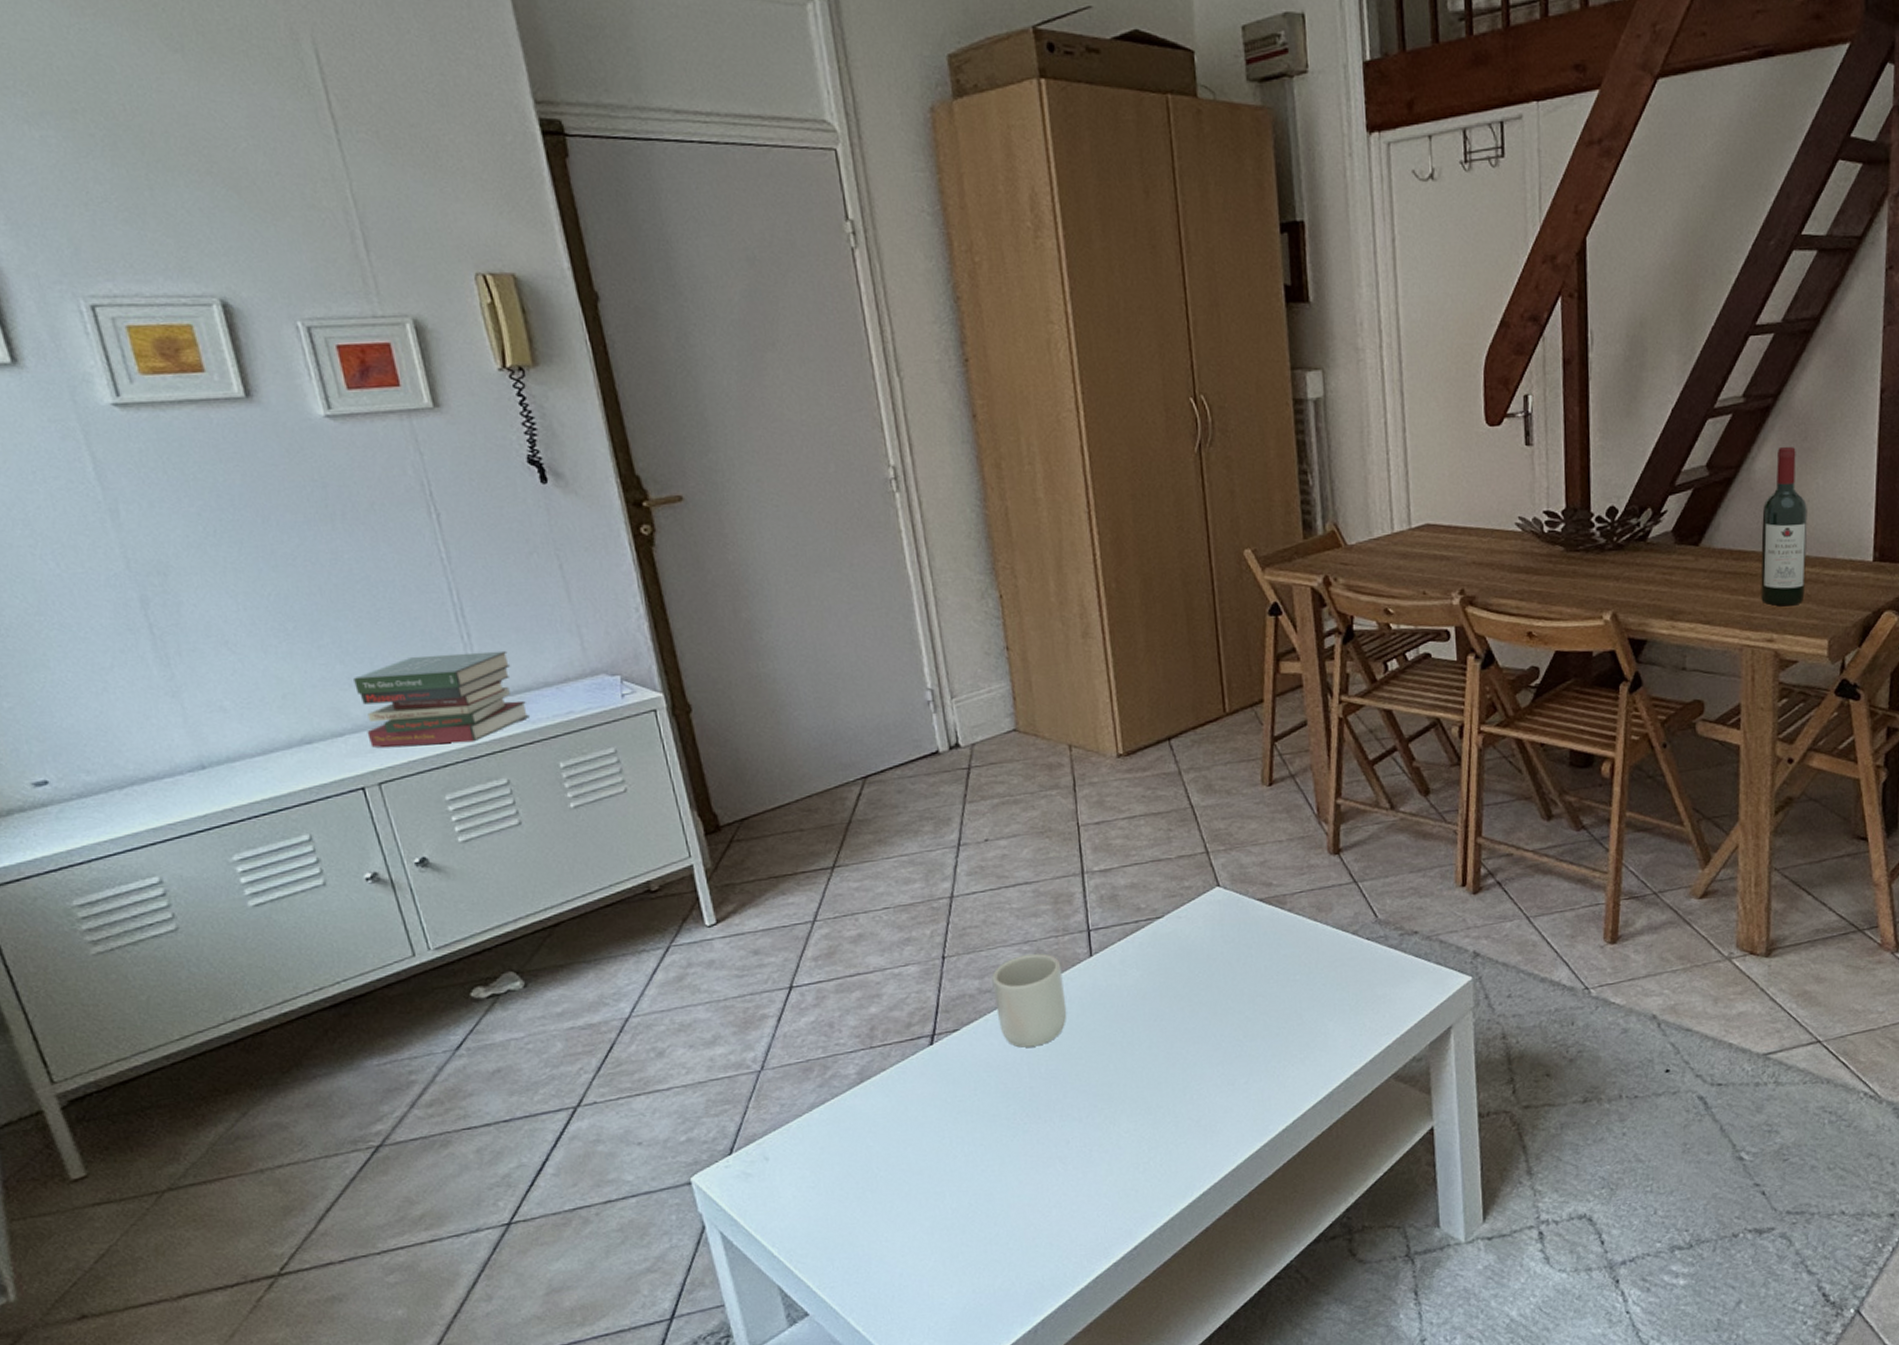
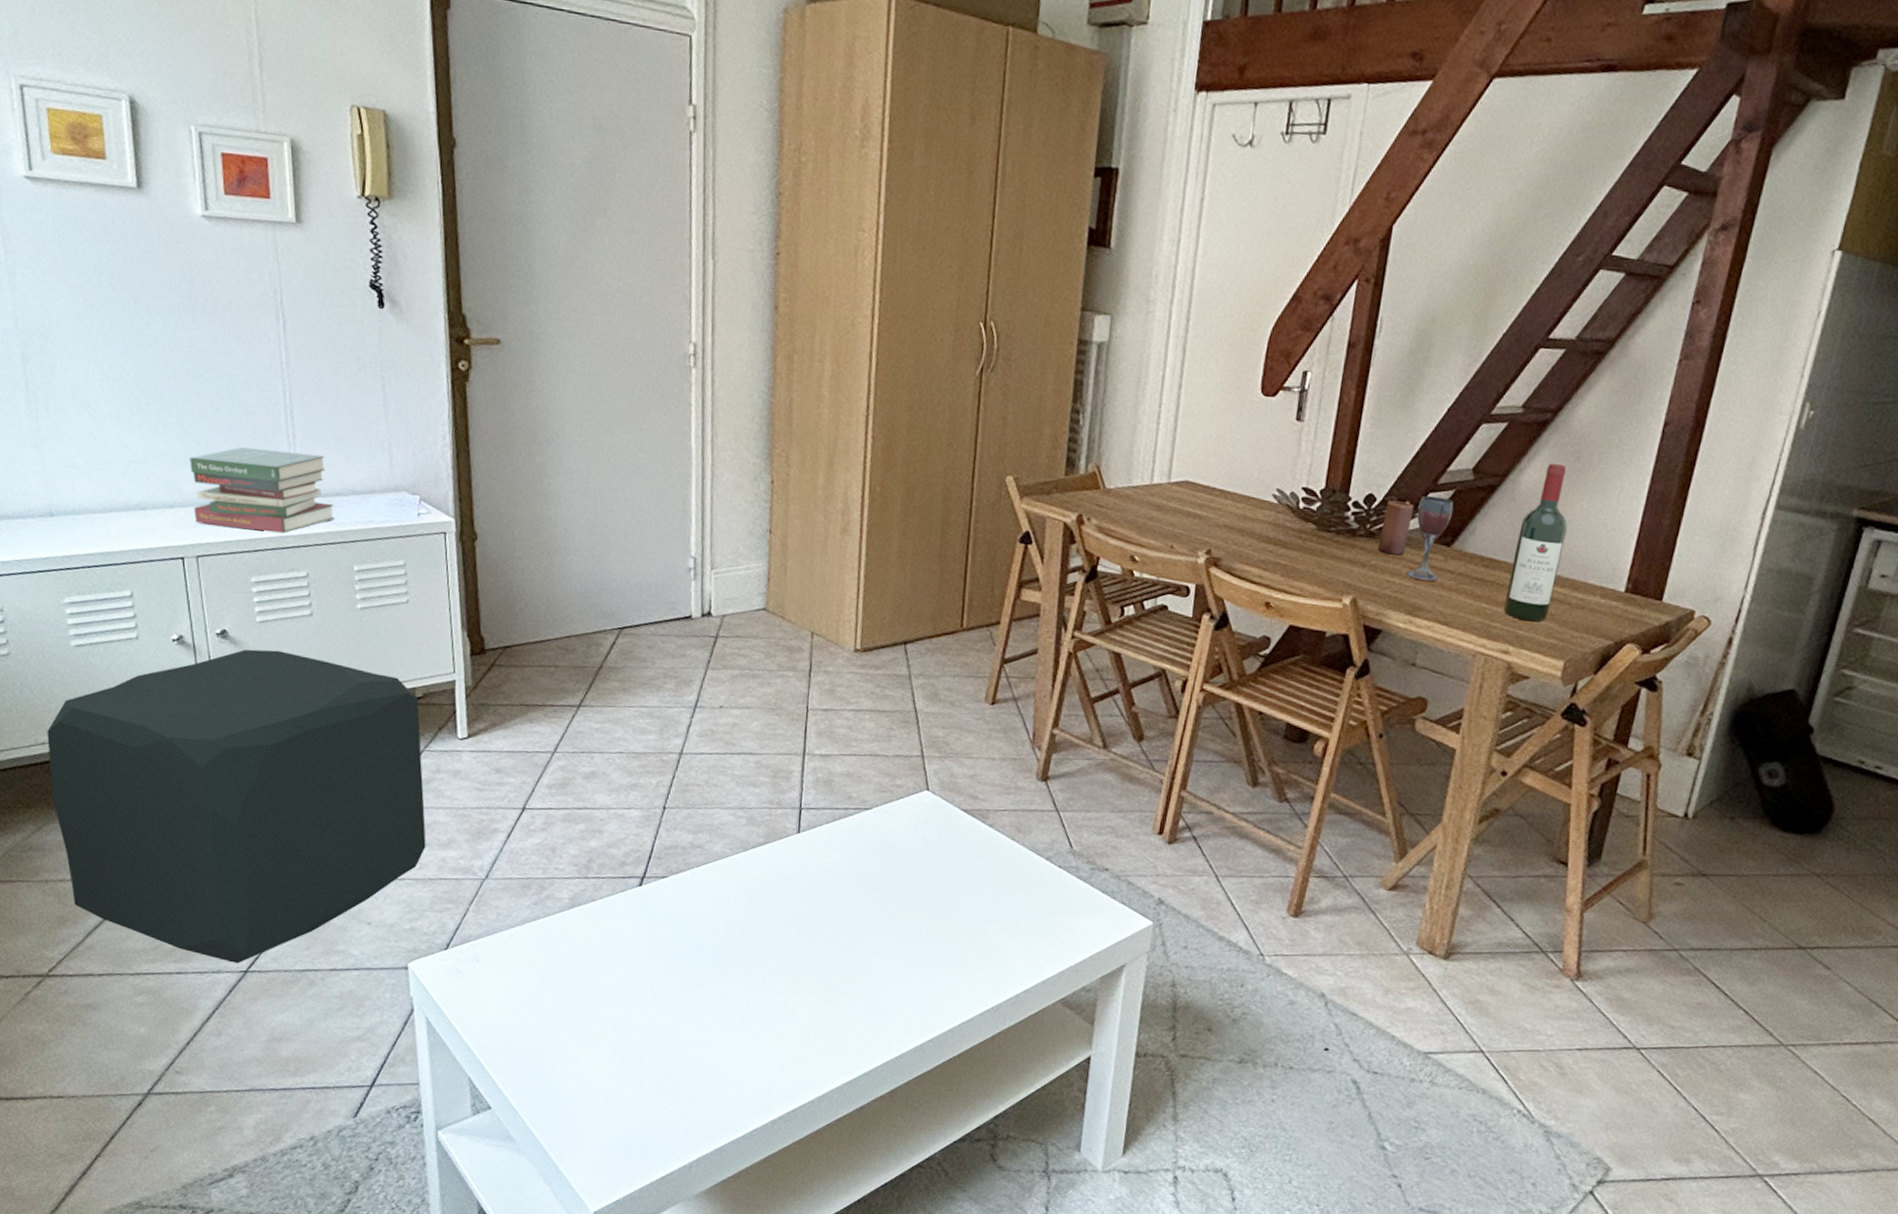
pouf: none [236,868,690,1218] -> present [47,649,426,964]
mug: present [992,953,1067,1048] -> none [704,819,770,907]
candle: none [1628,508,1657,564] -> present [1378,500,1414,556]
cup: none [1660,498,1695,585] -> present [1406,495,1454,582]

